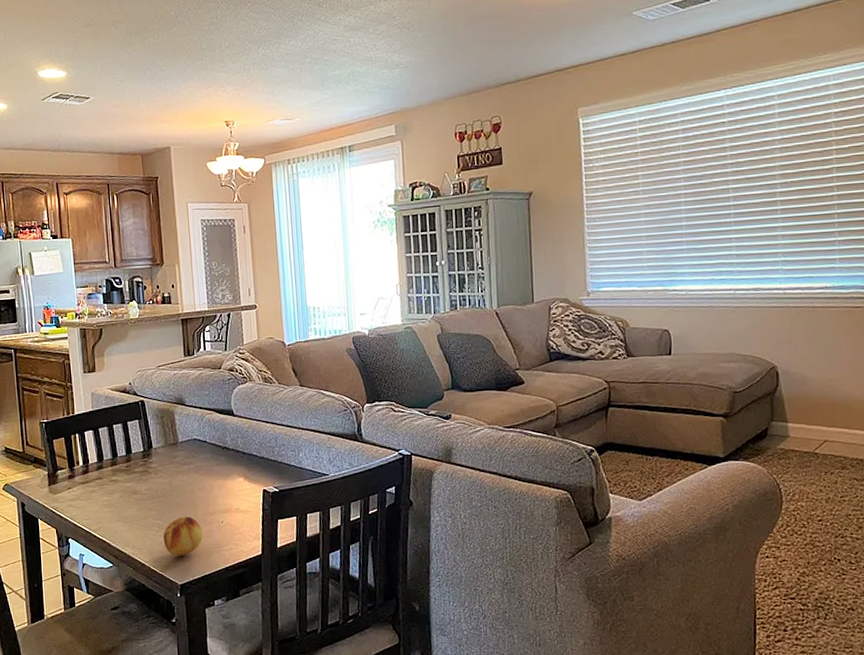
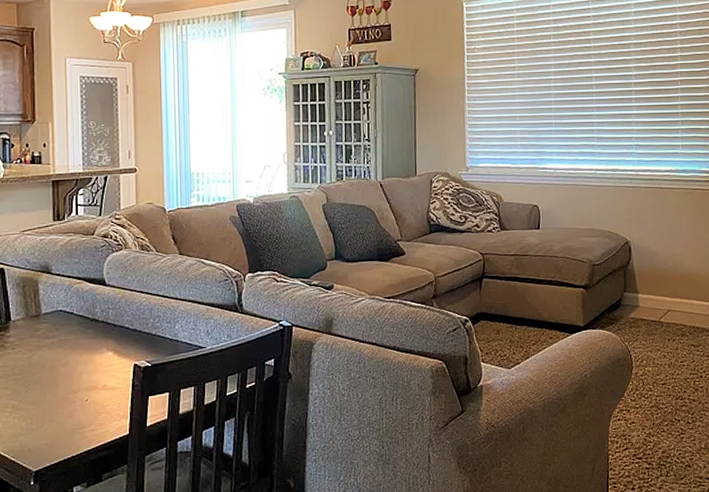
fruit: present [163,516,202,557] -> none [18,395,63,441]

